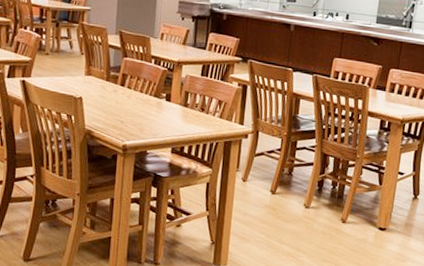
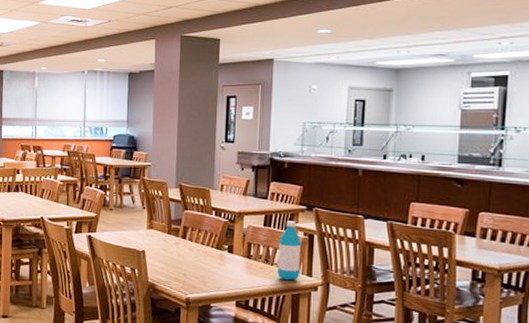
water bottle: none [212,71,236,128] -> present [277,221,302,281]

